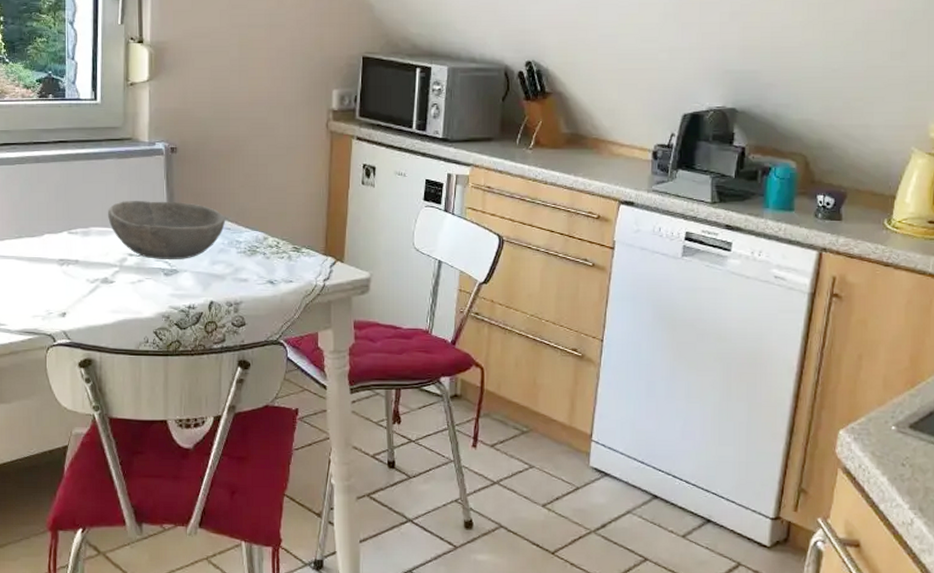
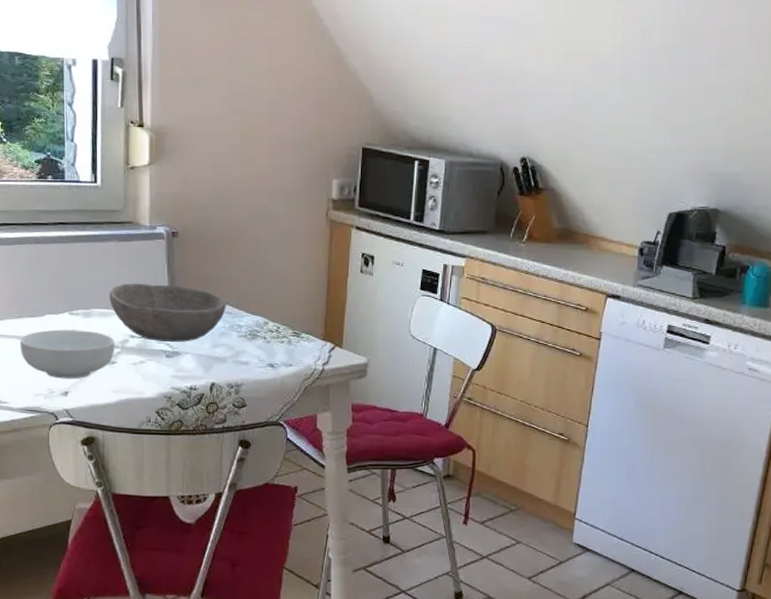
cereal bowl: none [19,249,113,300] -> present [20,329,115,379]

